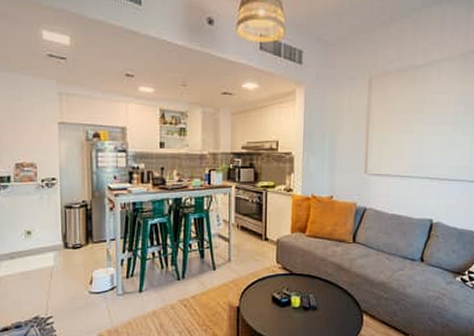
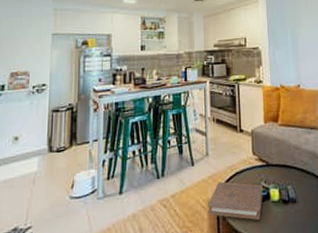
book: none [227,286,284,323] -> present [207,181,263,220]

